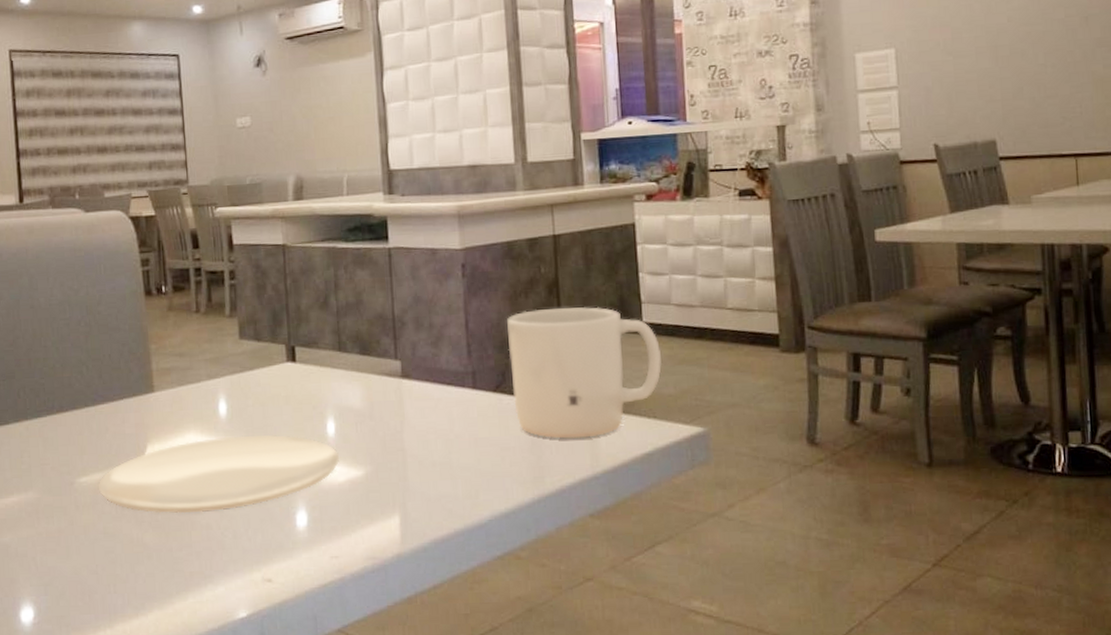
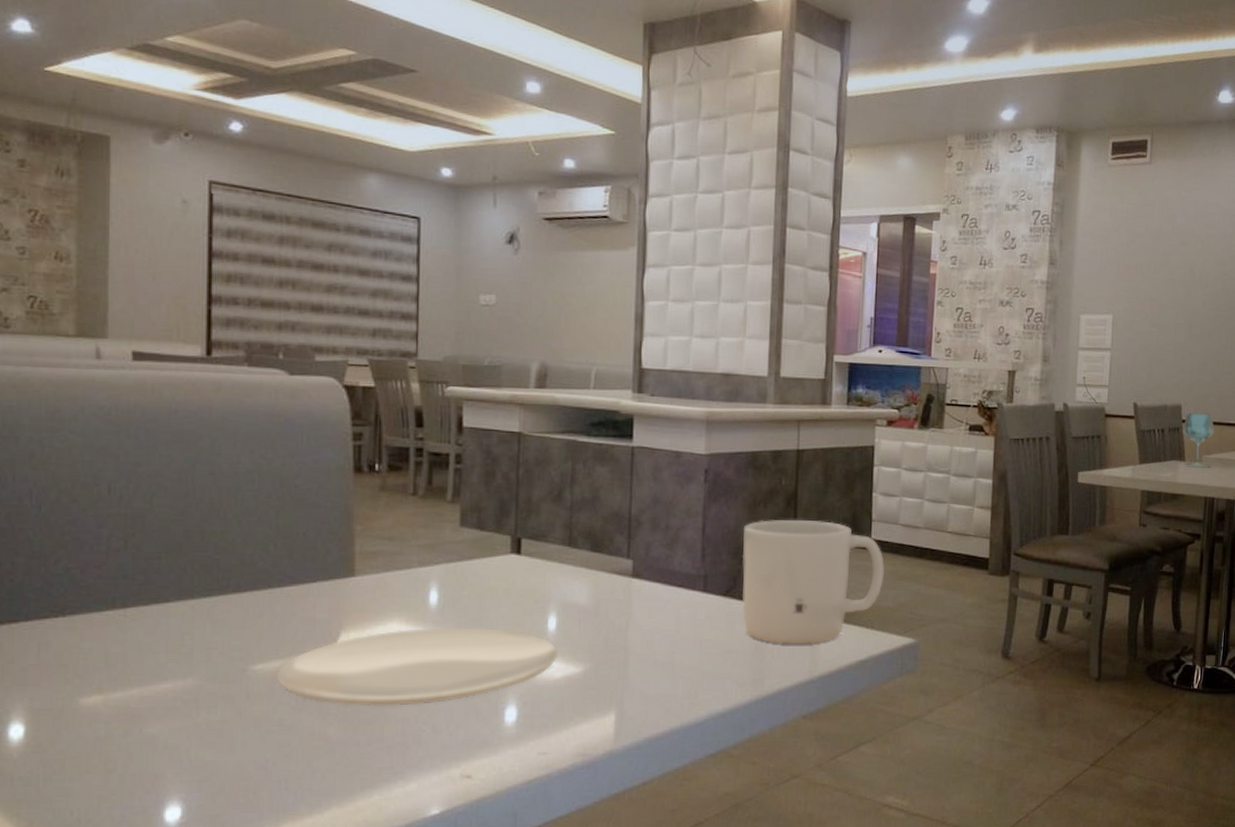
wine glass: none [1001,146,1043,212] -> present [1183,413,1214,469]

